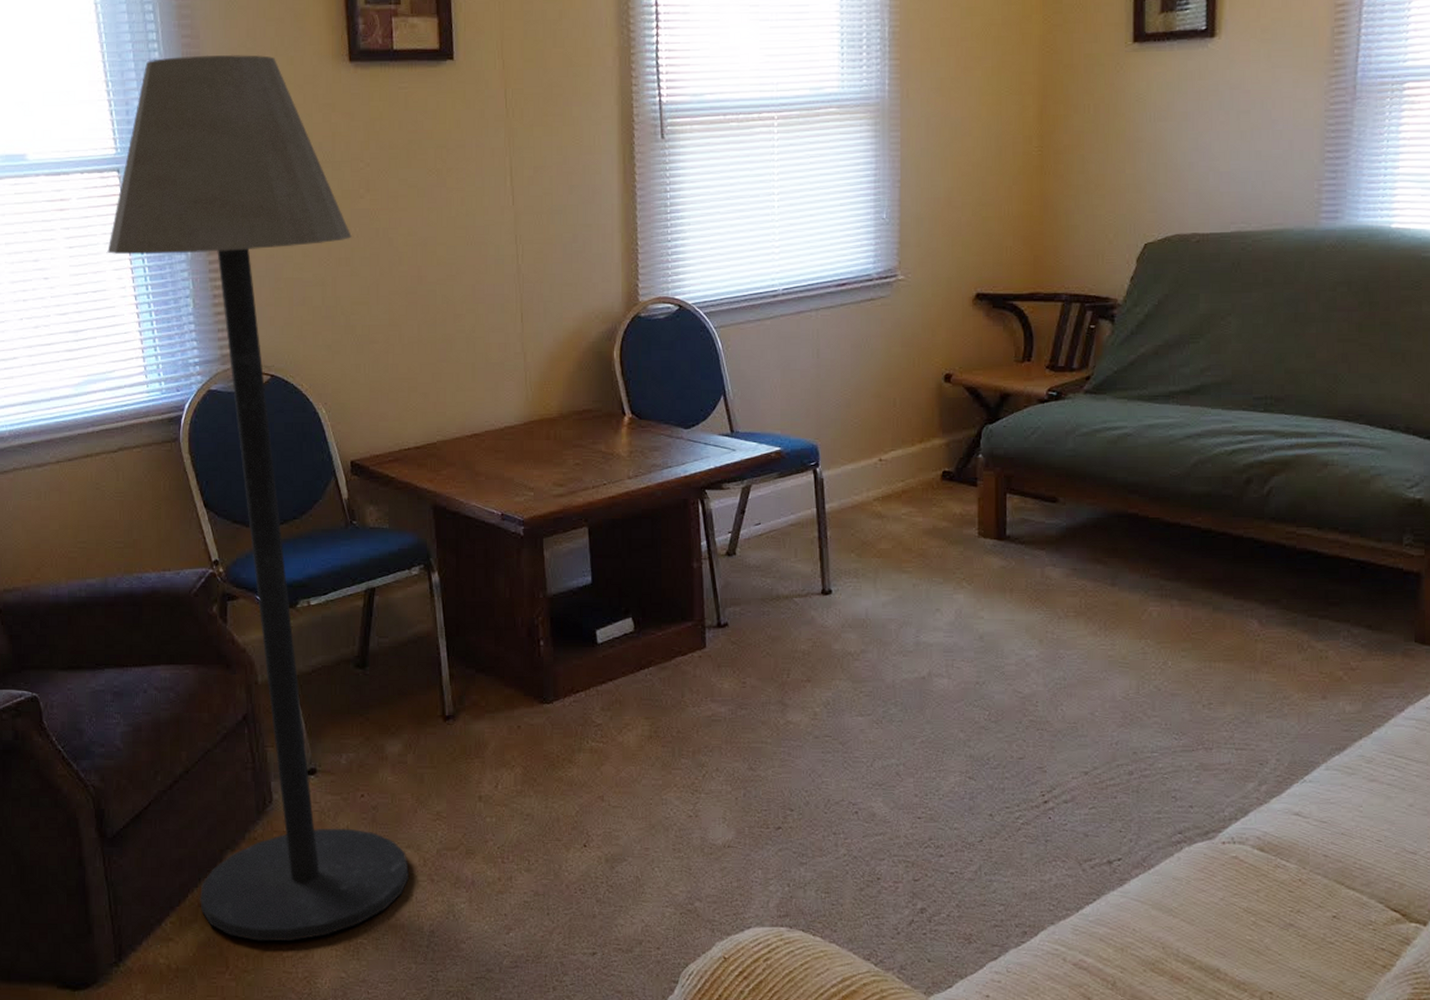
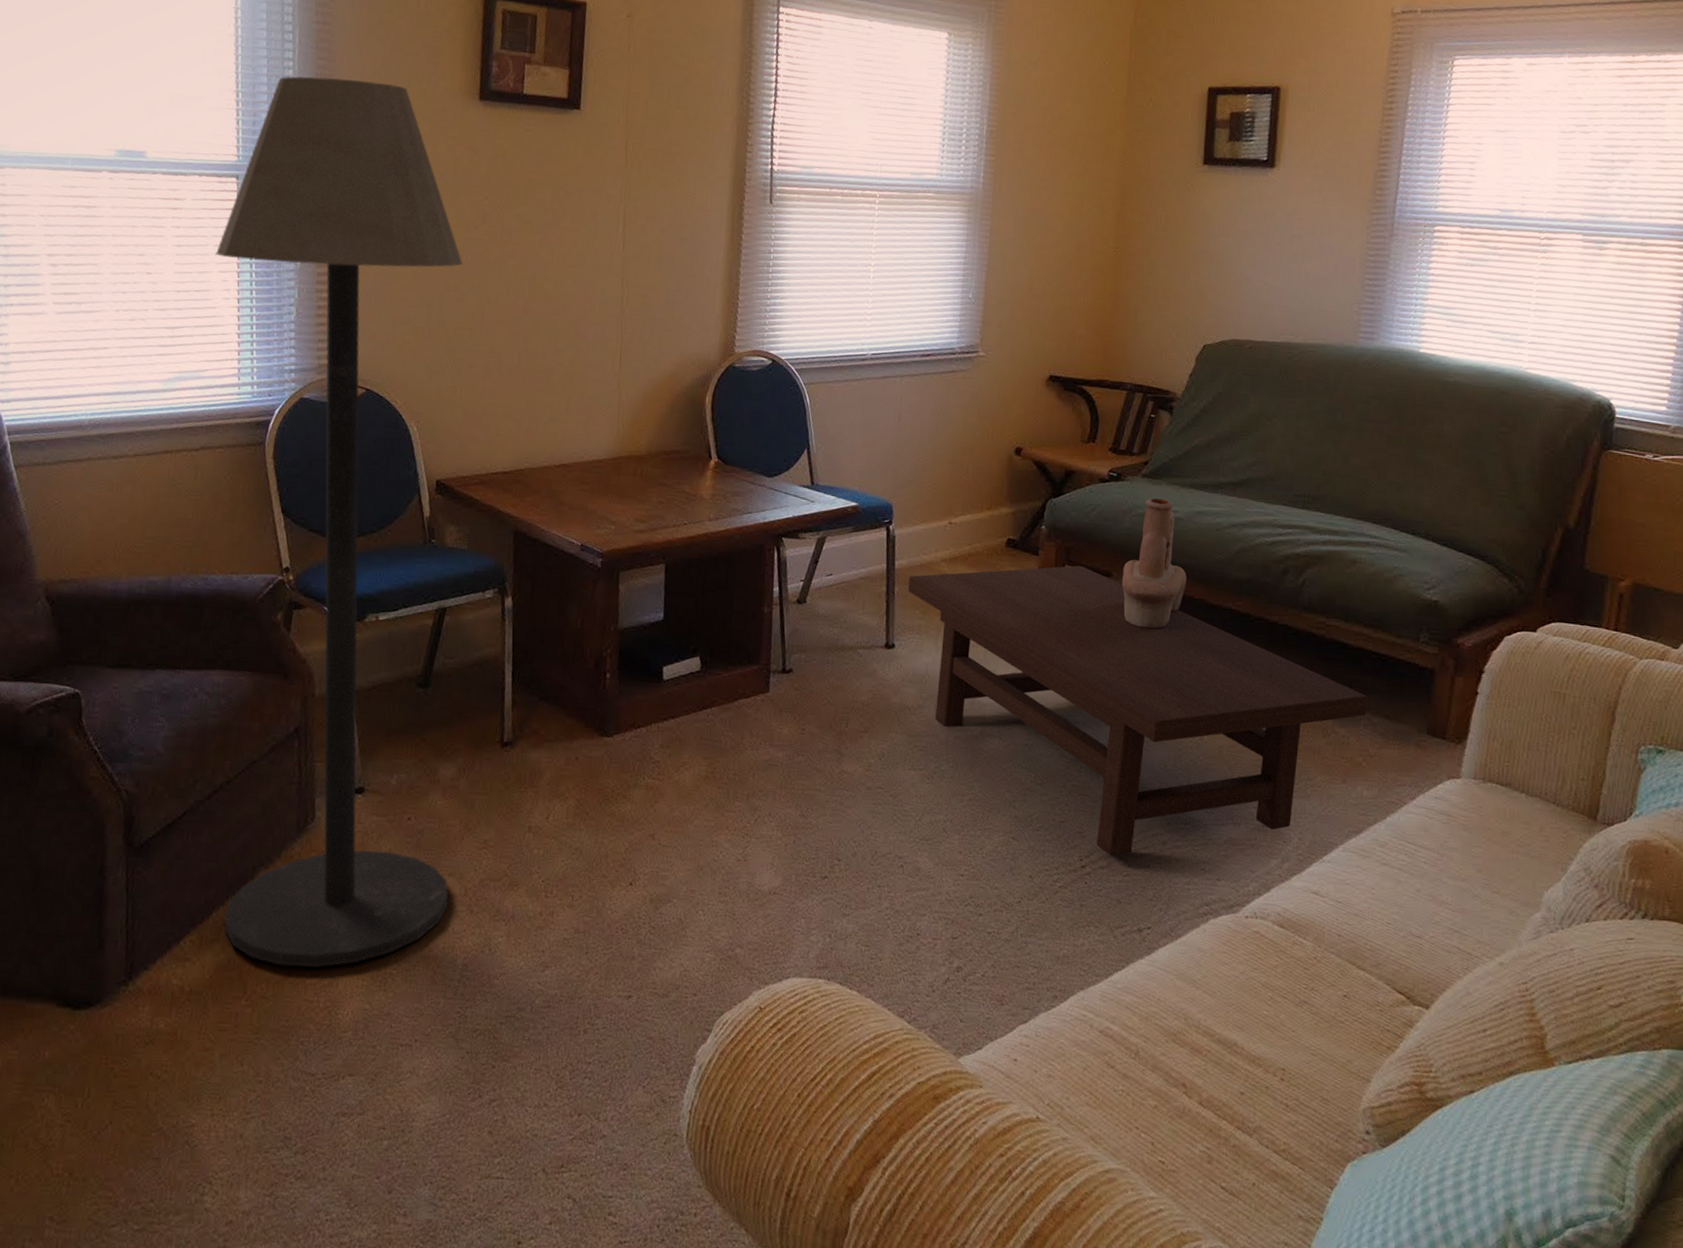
coffee table: none [841,493,1347,789] -> present [908,565,1368,856]
decorative vase: none [1068,415,1140,553] -> present [1121,498,1187,629]

